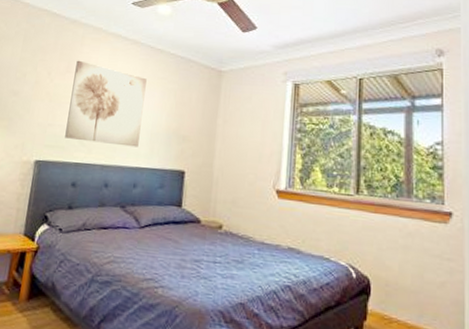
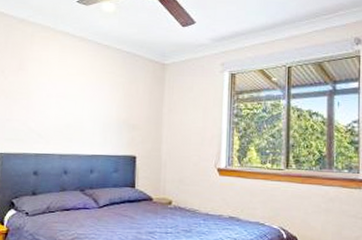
wall art: present [65,60,147,147] -> none [23,58,96,137]

